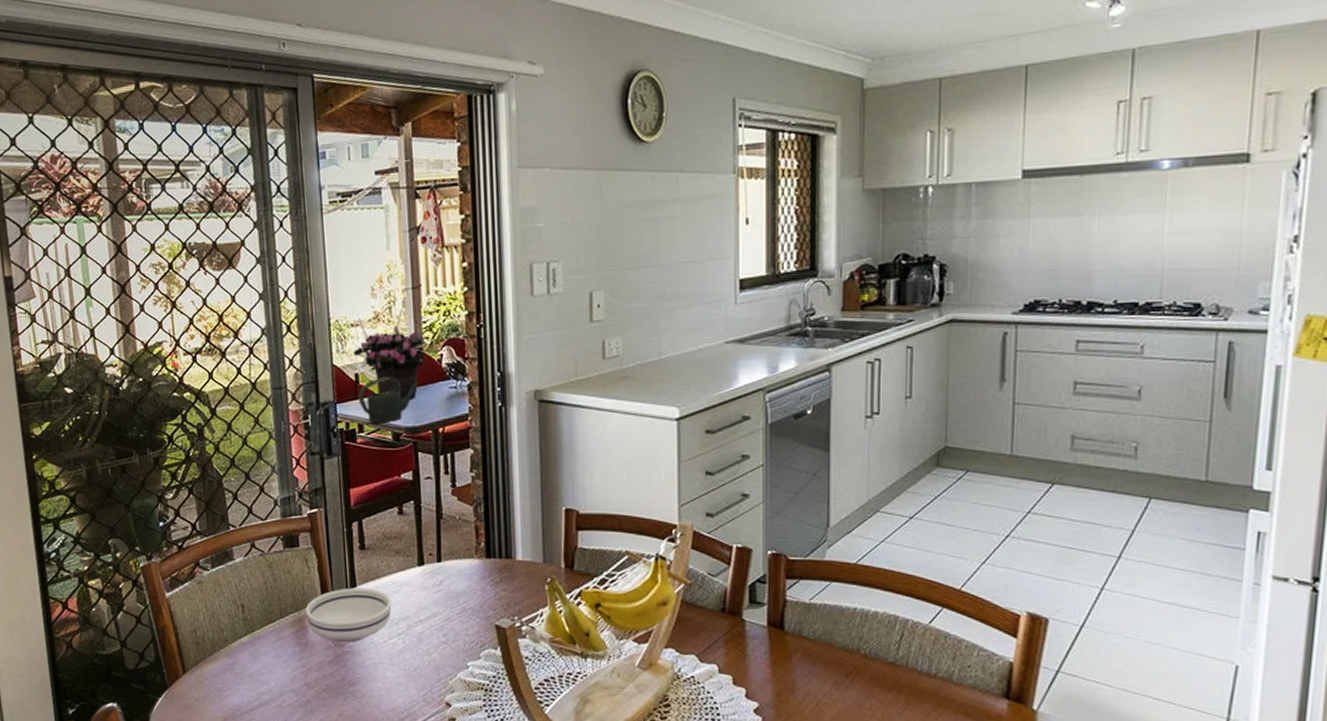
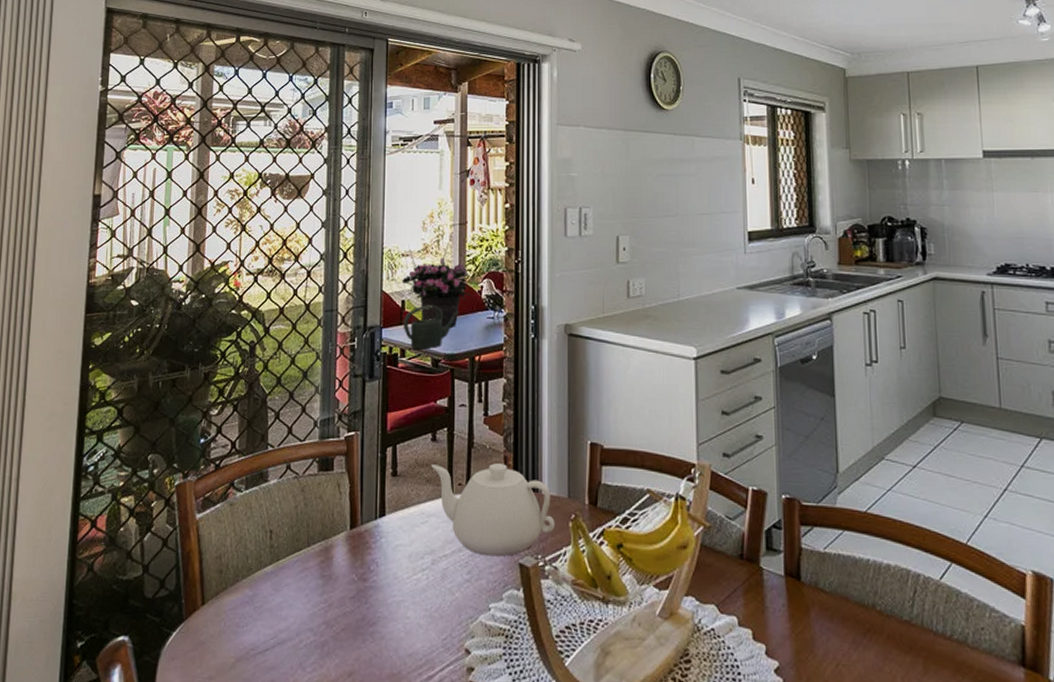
bowl: present [305,588,392,643] -> none [333,516,419,577]
teapot: none [398,533,531,620] -> present [430,463,555,557]

